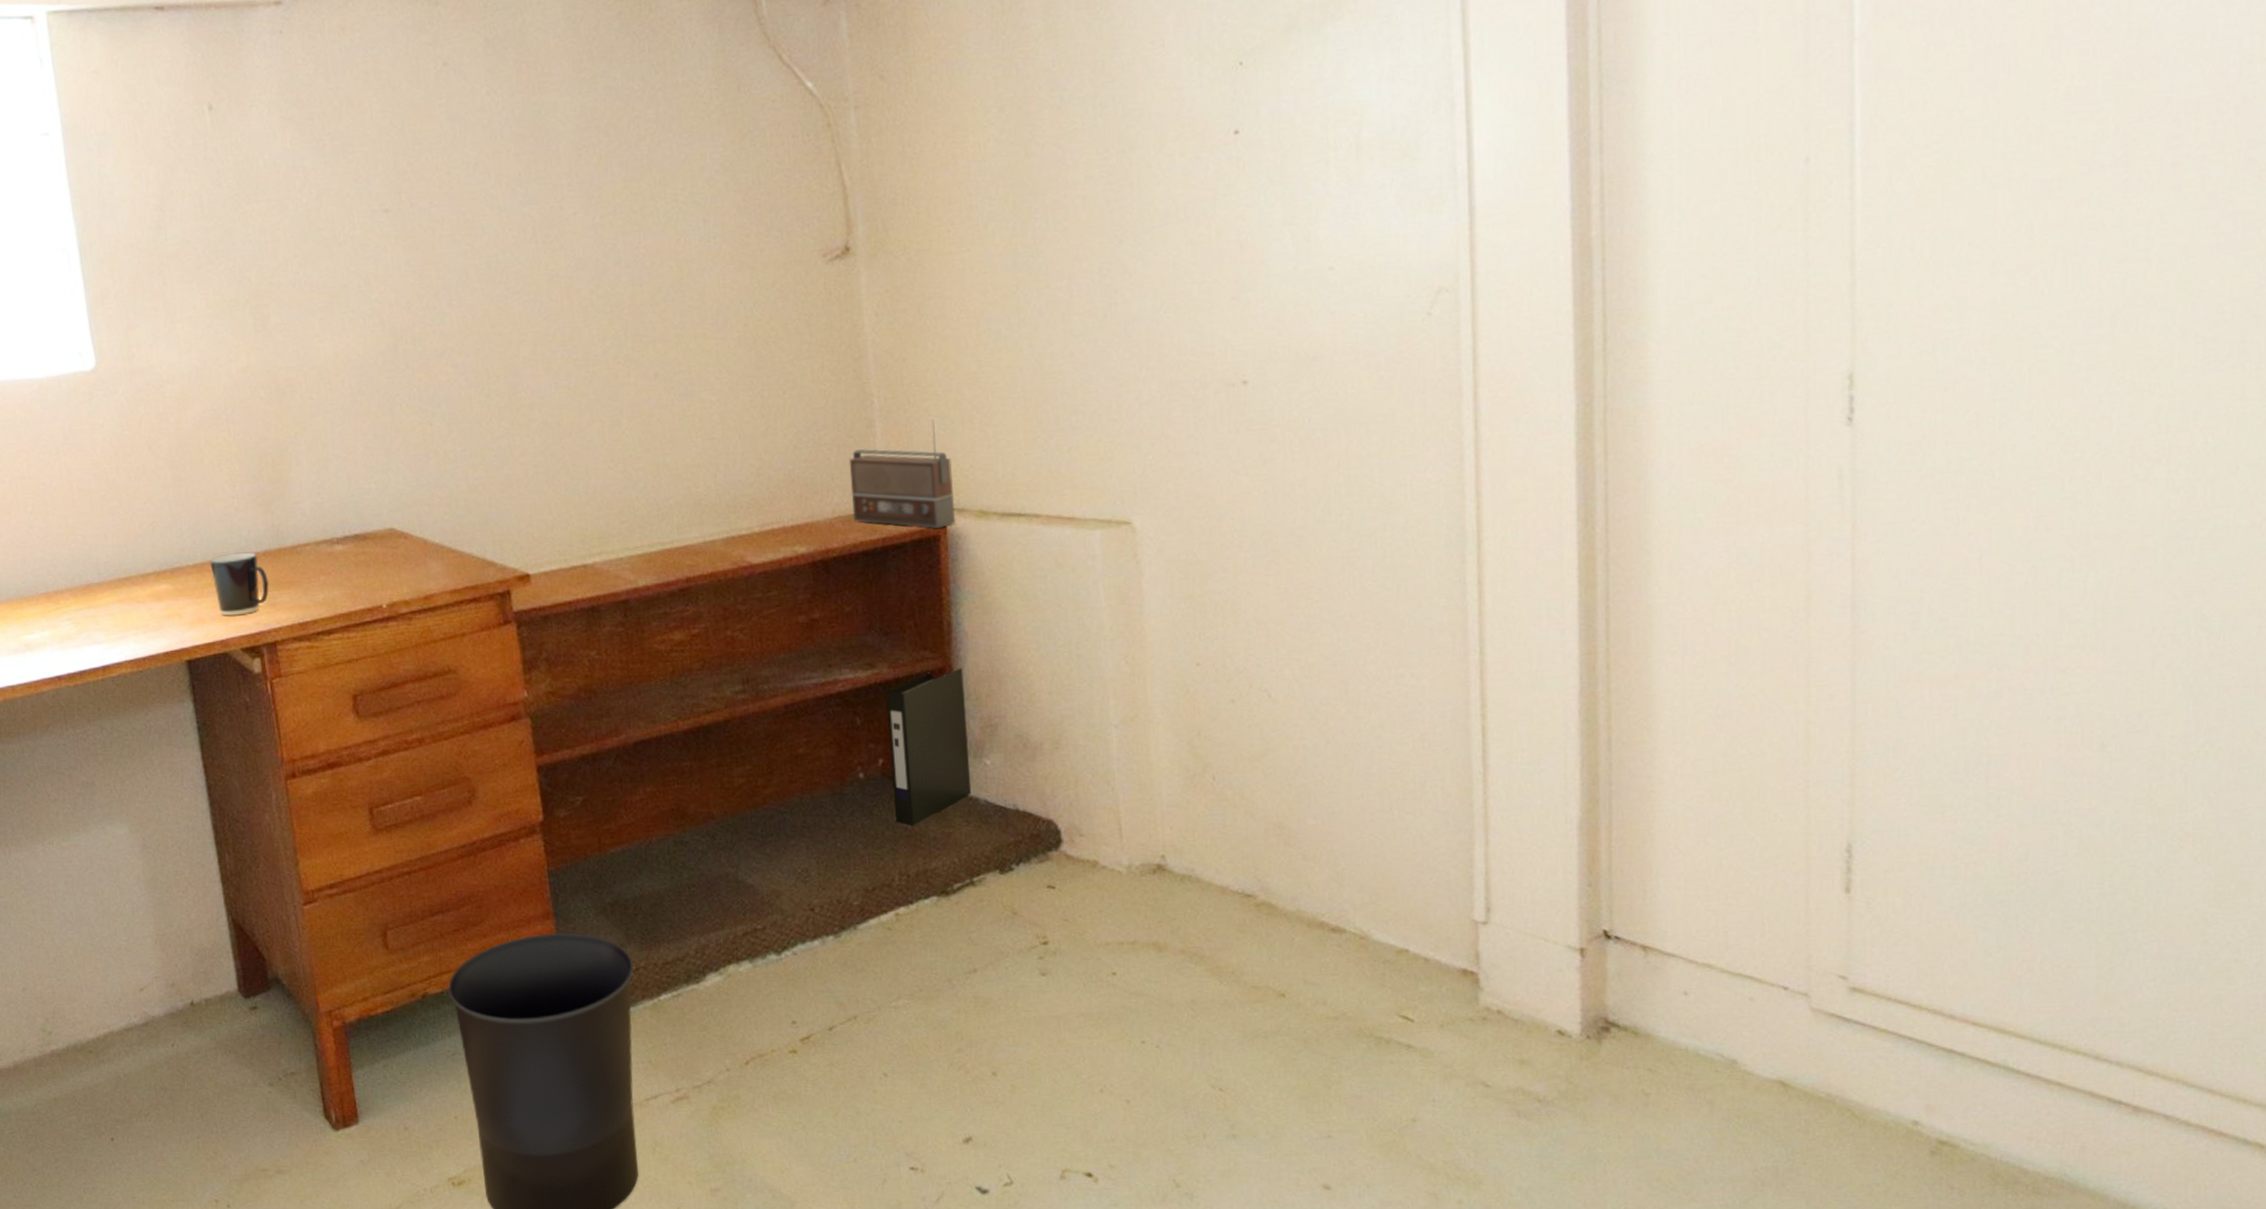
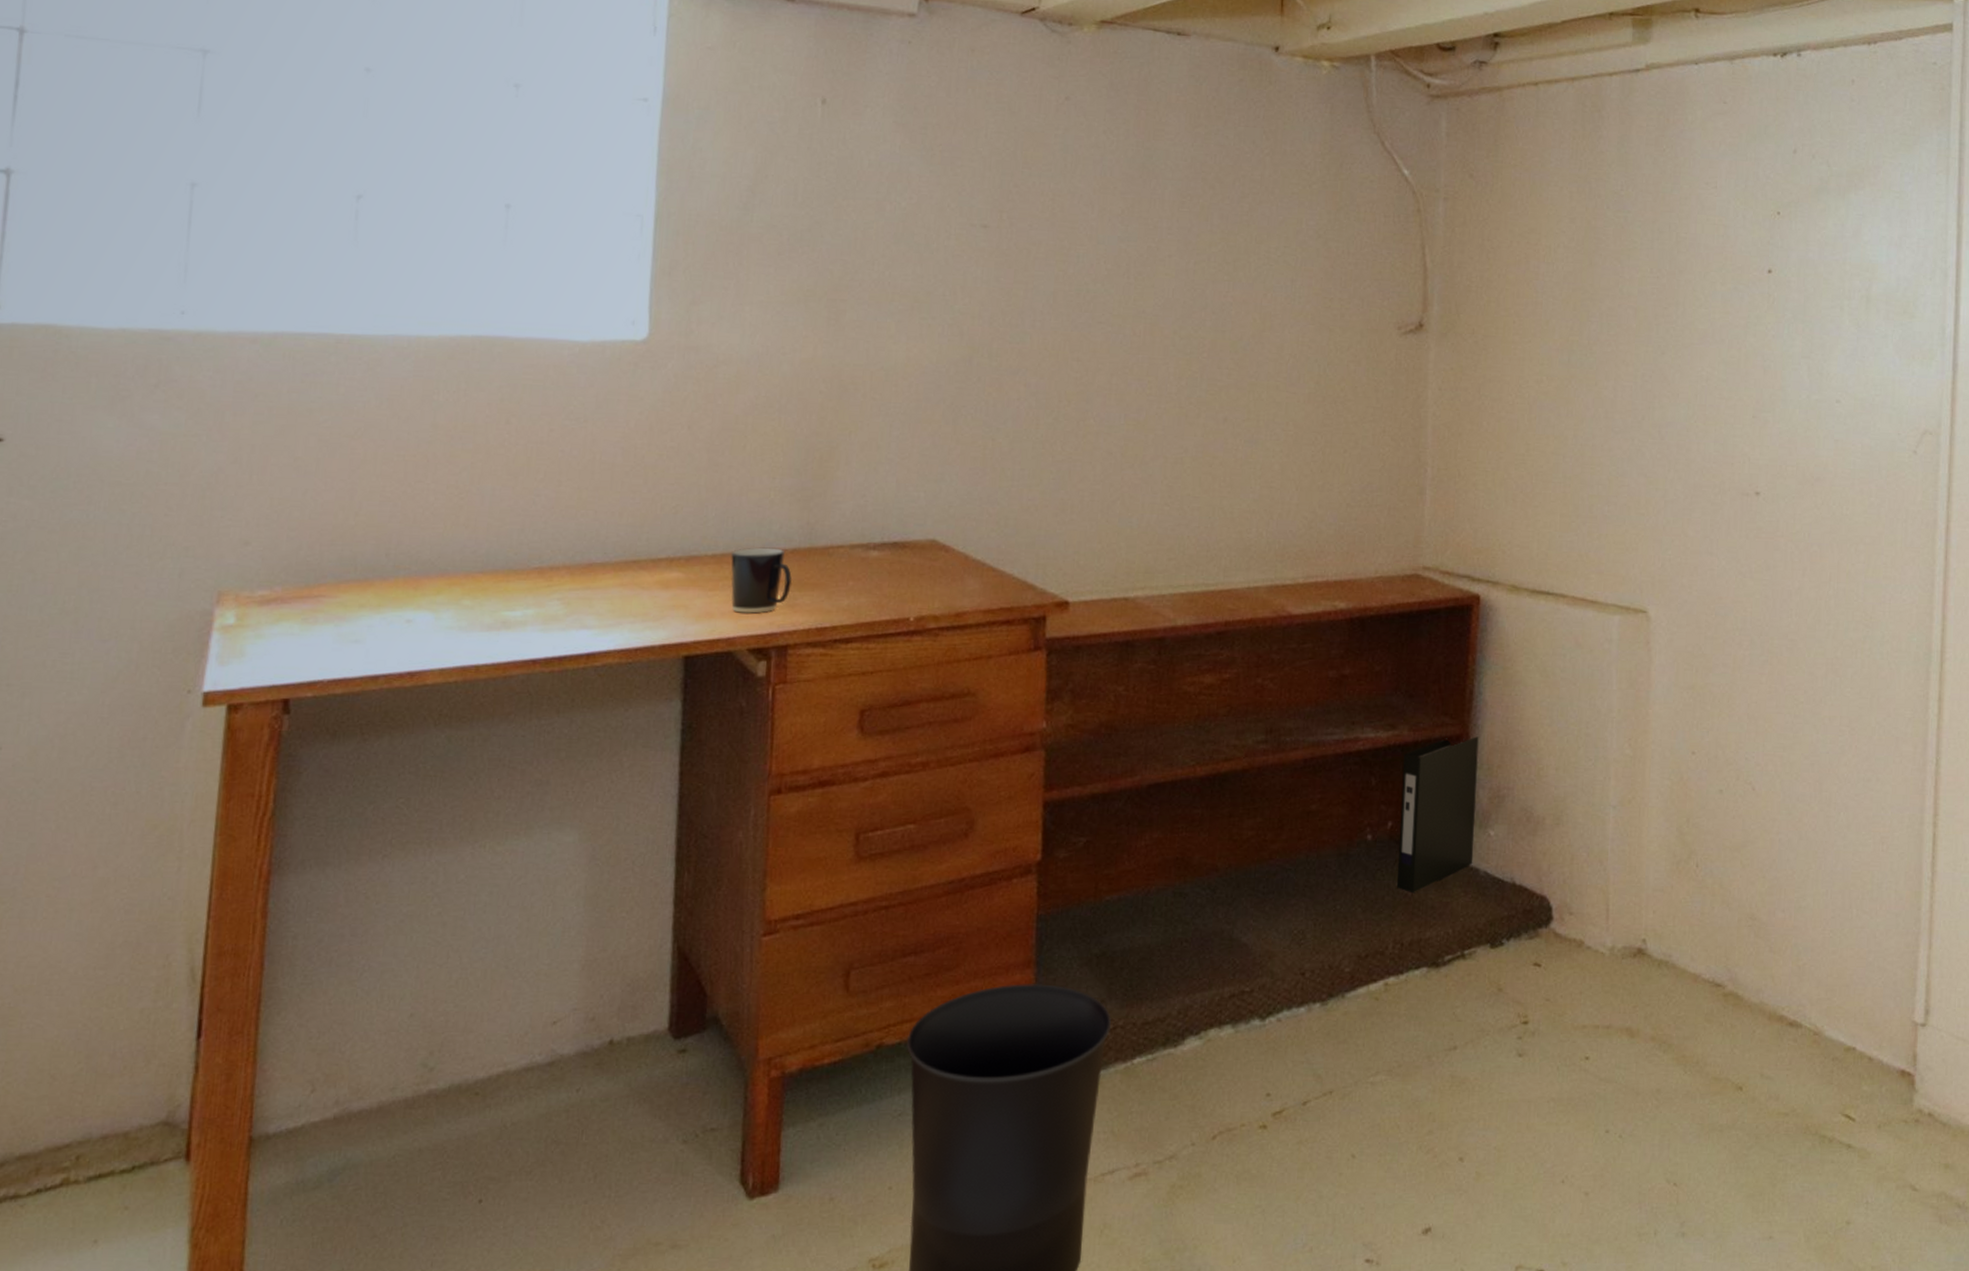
radio: present [848,420,955,528] -> none [1394,494,1492,598]

